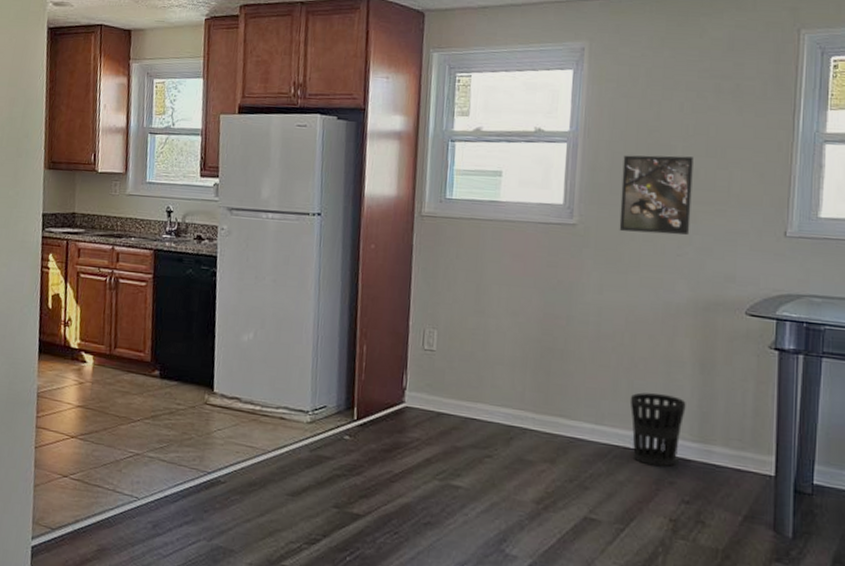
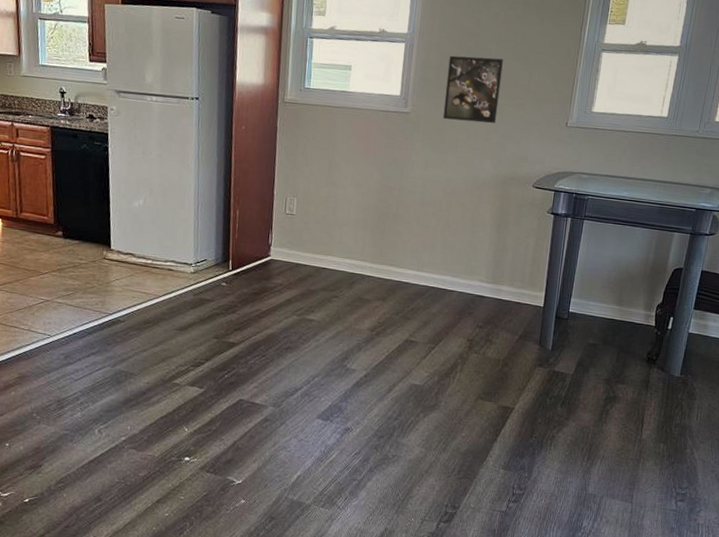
wastebasket: present [629,392,686,467] -> none [443,246,485,302]

